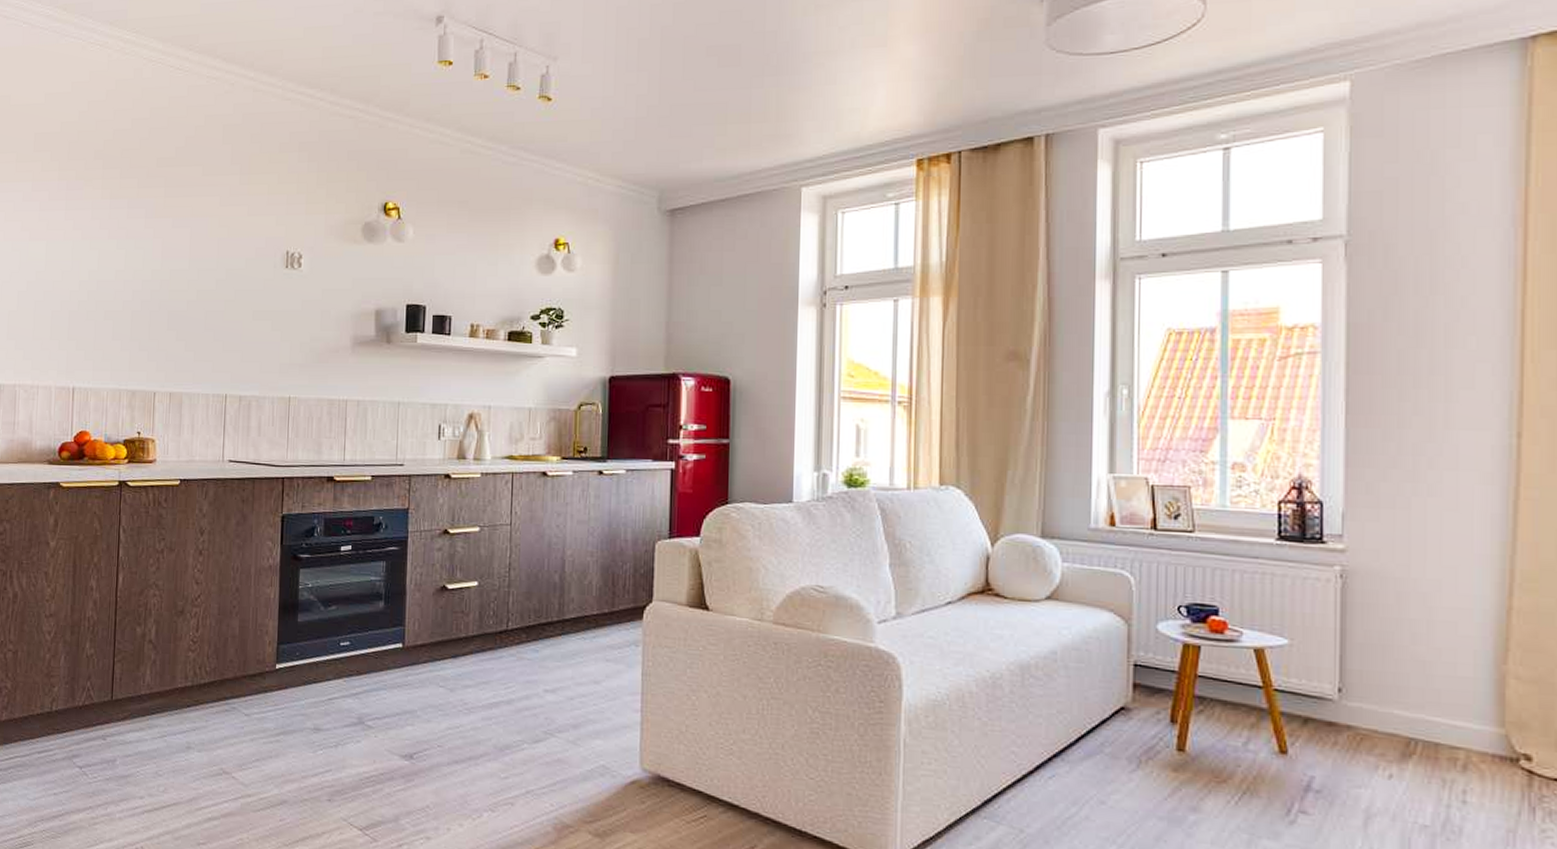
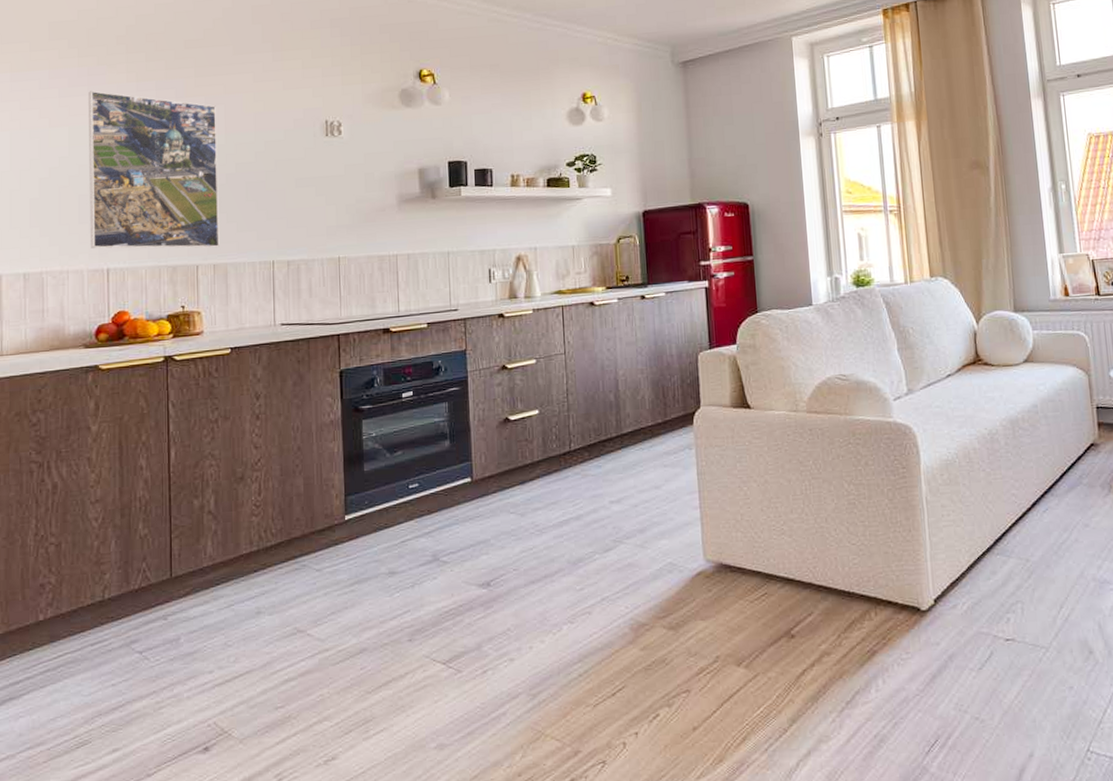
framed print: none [59,205,183,376] -> present [89,90,220,249]

